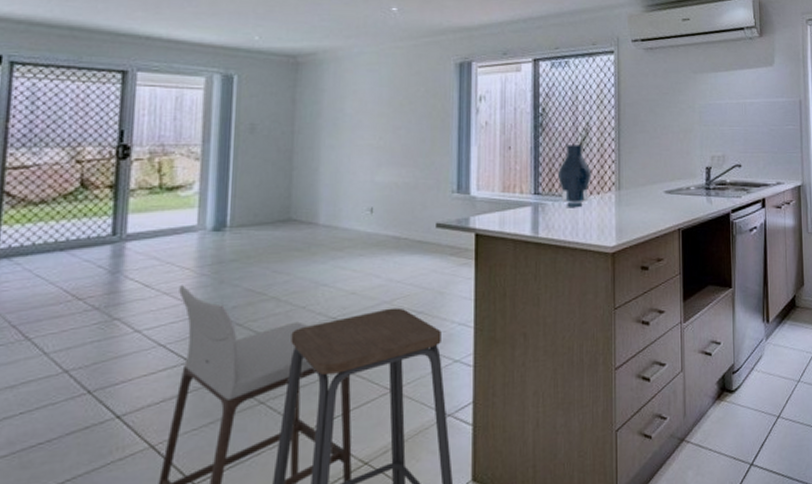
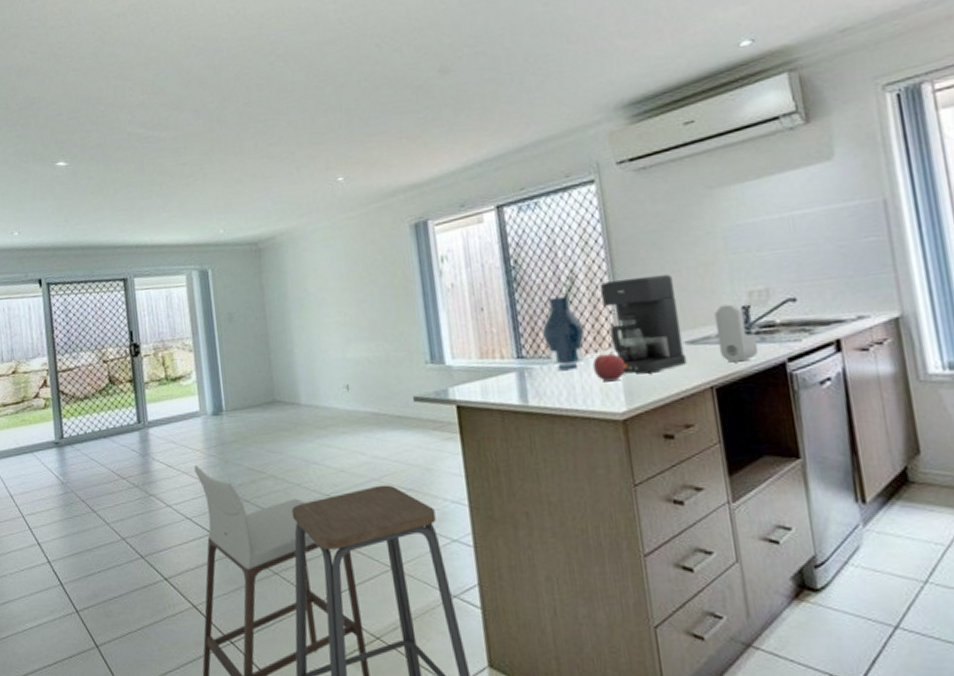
fruit: none [594,195,620,220] -> present [592,351,626,382]
coffee maker: none [607,135,664,215] -> present [599,274,687,374]
soap dispenser: none [687,164,714,211] -> present [714,304,759,363]

